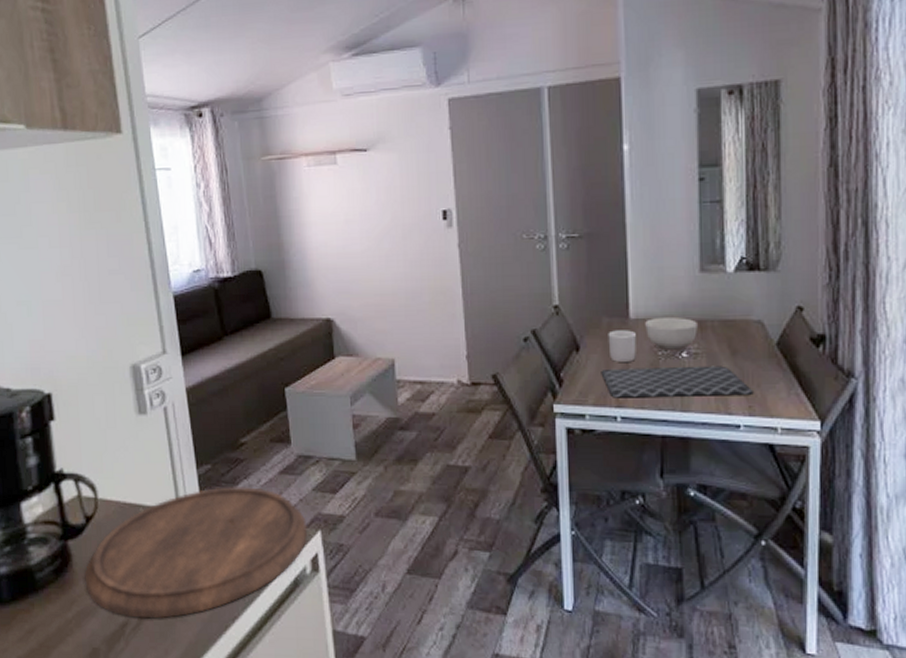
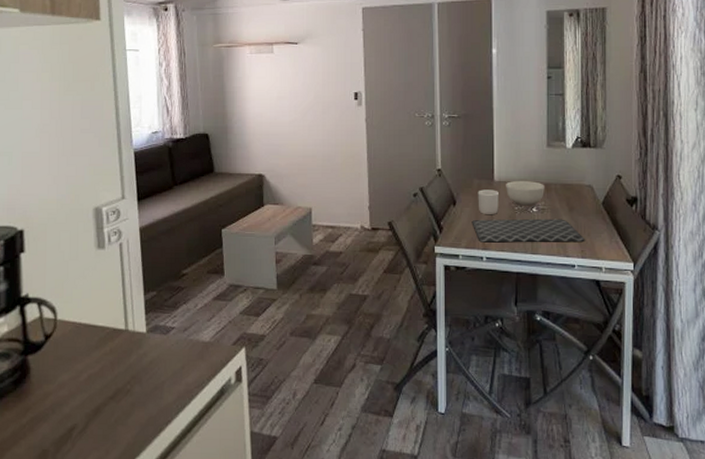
cutting board: present [84,487,308,619] -> none [40,310,235,423]

